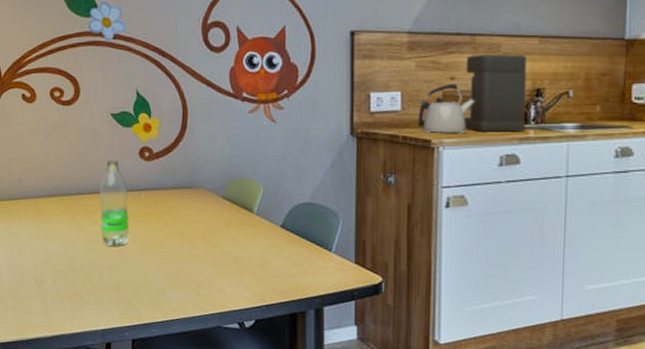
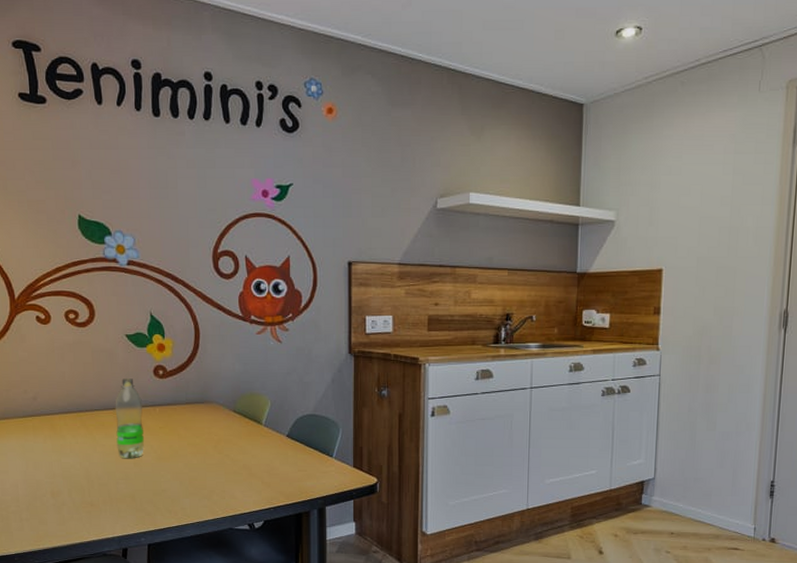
kettle: present [417,83,475,134] -> none [406,308,456,353]
coffee maker: present [465,54,528,132] -> none [447,284,499,351]

